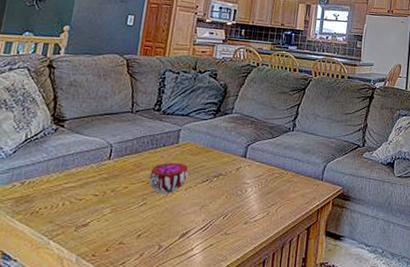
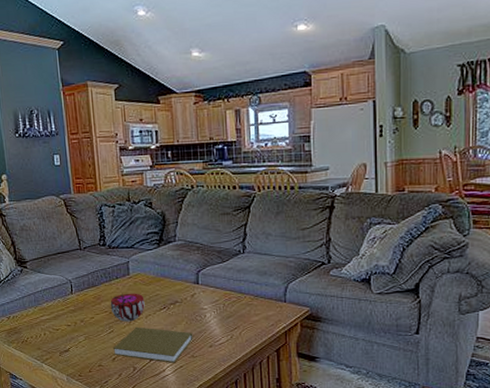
book: none [140,199,231,241] -> present [113,326,193,363]

